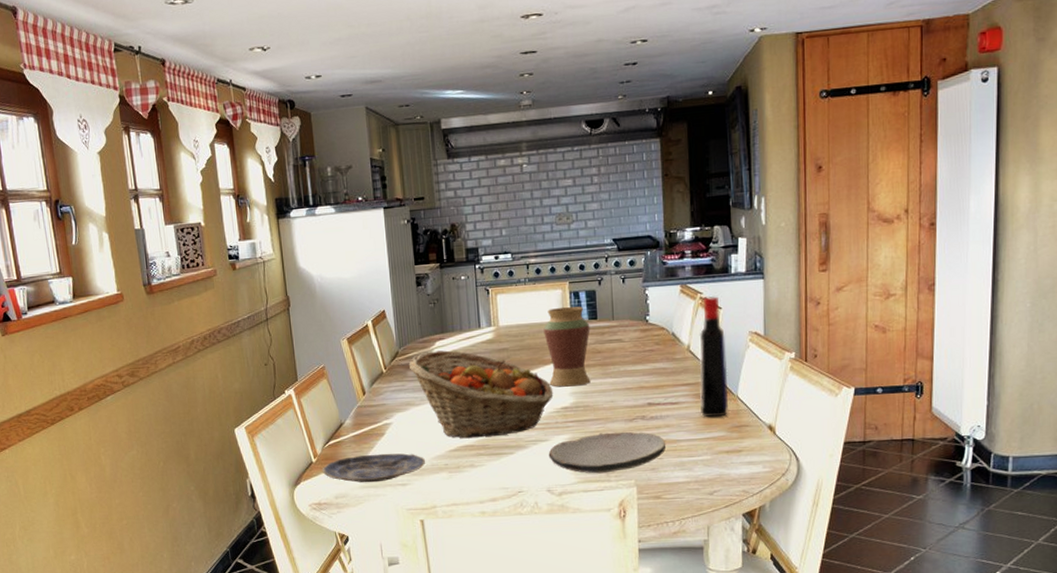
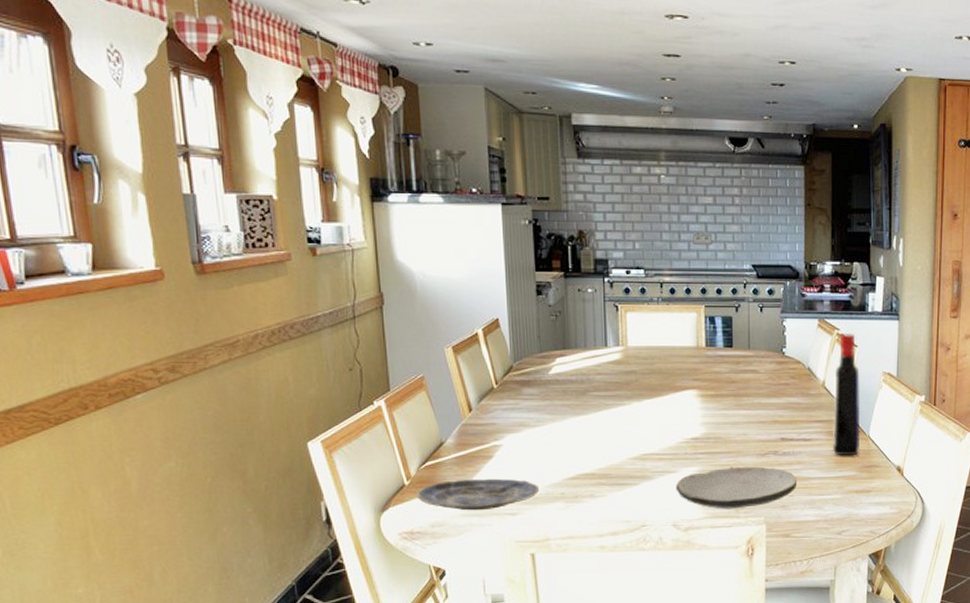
fruit basket: present [408,350,554,439] -> none [524,368,684,466]
vase: present [543,306,591,387] -> none [676,331,725,416]

